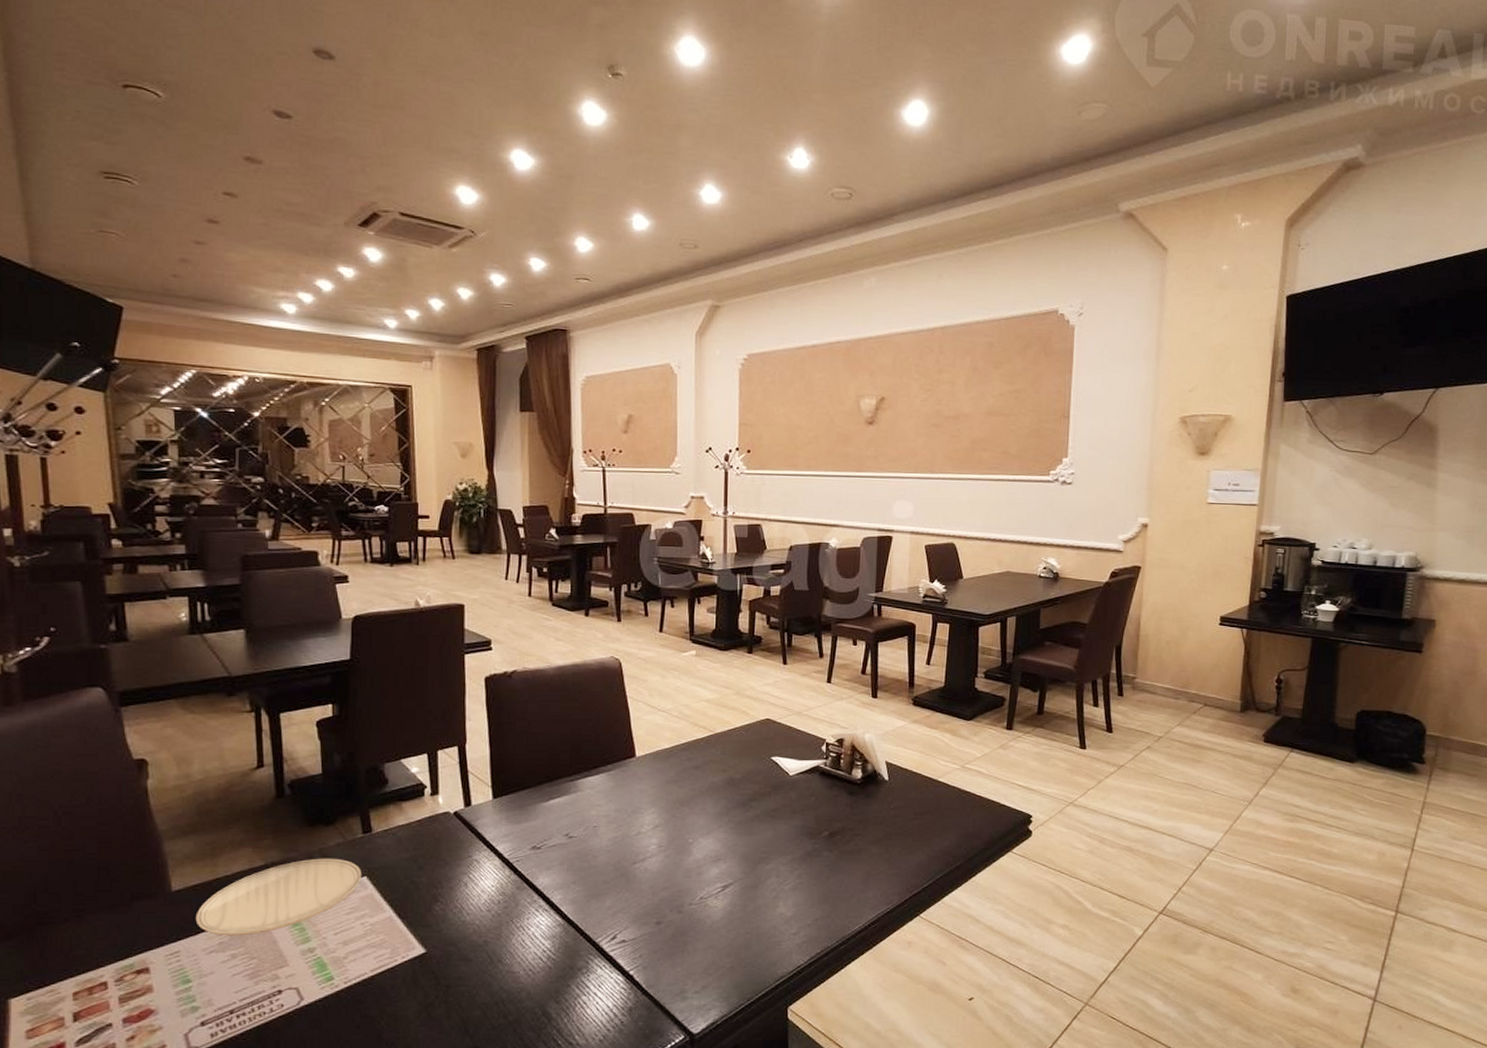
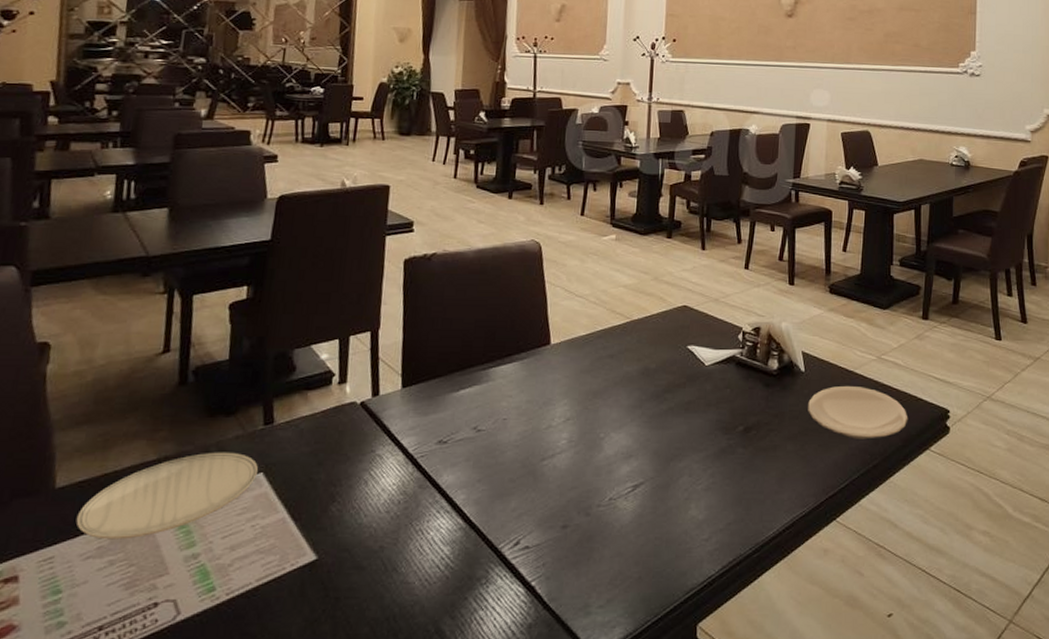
saucer: none [890,793,991,843] -> present [807,385,908,439]

